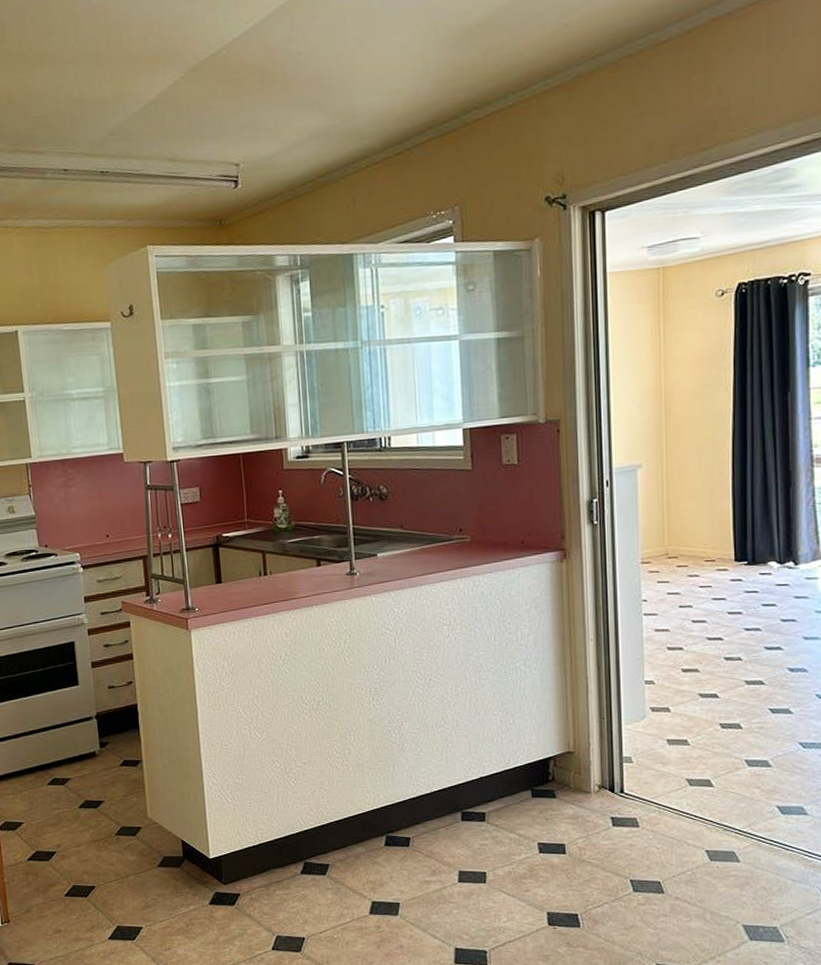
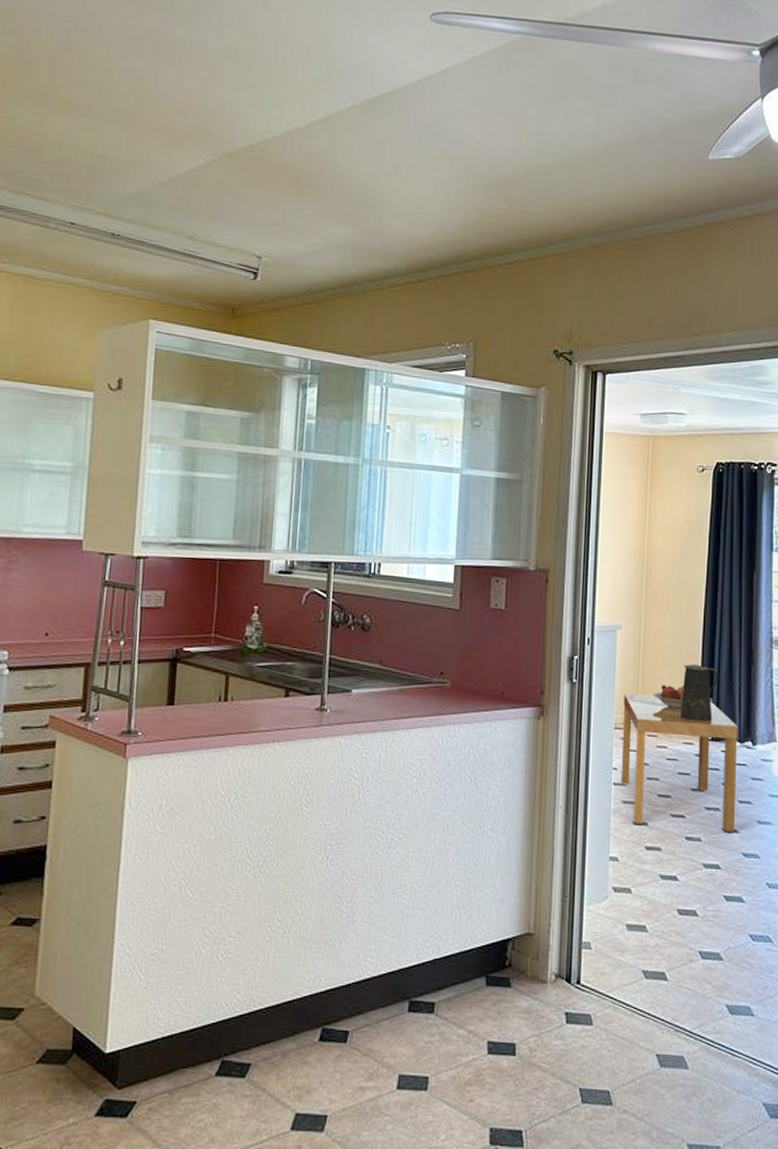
dining table: none [649,526,778,650] -> present [620,693,738,832]
fruit bowl: none [681,515,747,539] -> present [653,685,713,709]
pitcher: none [712,493,753,548] -> present [681,664,719,722]

